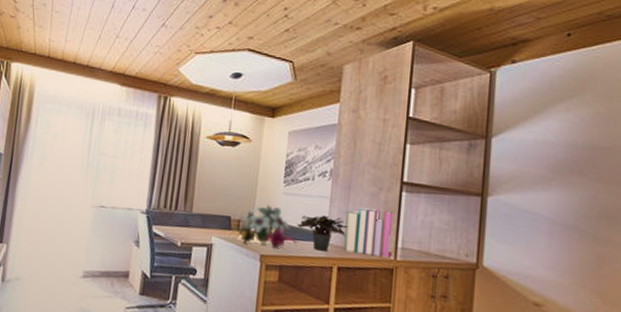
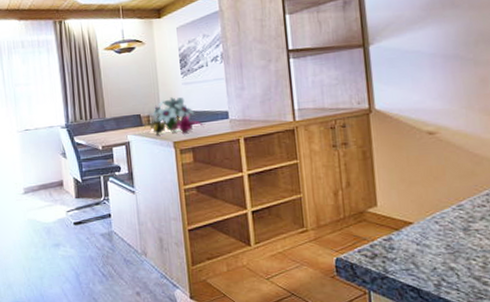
potted plant: present [296,214,348,251] -> none [200,95,247,127]
books: present [343,209,394,258] -> none [243,78,291,123]

